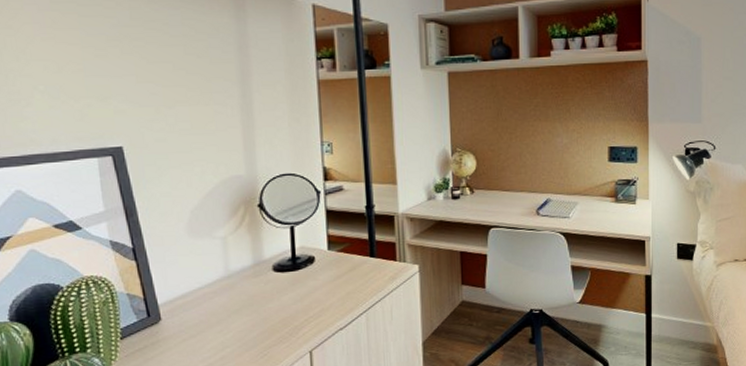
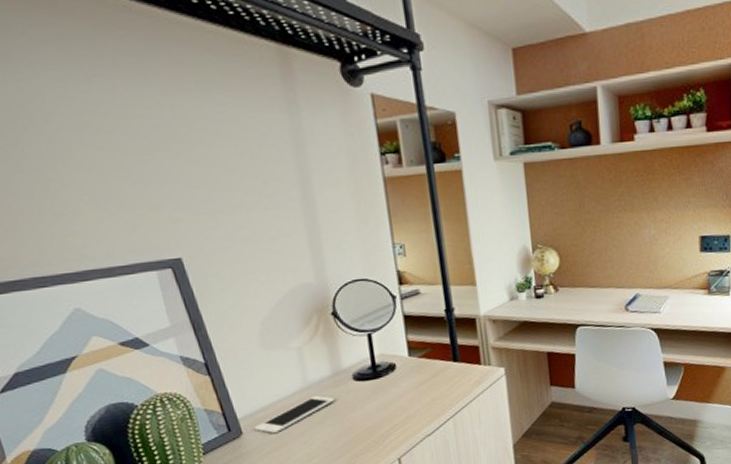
cell phone: none [172,284,254,321] -> present [254,395,336,434]

